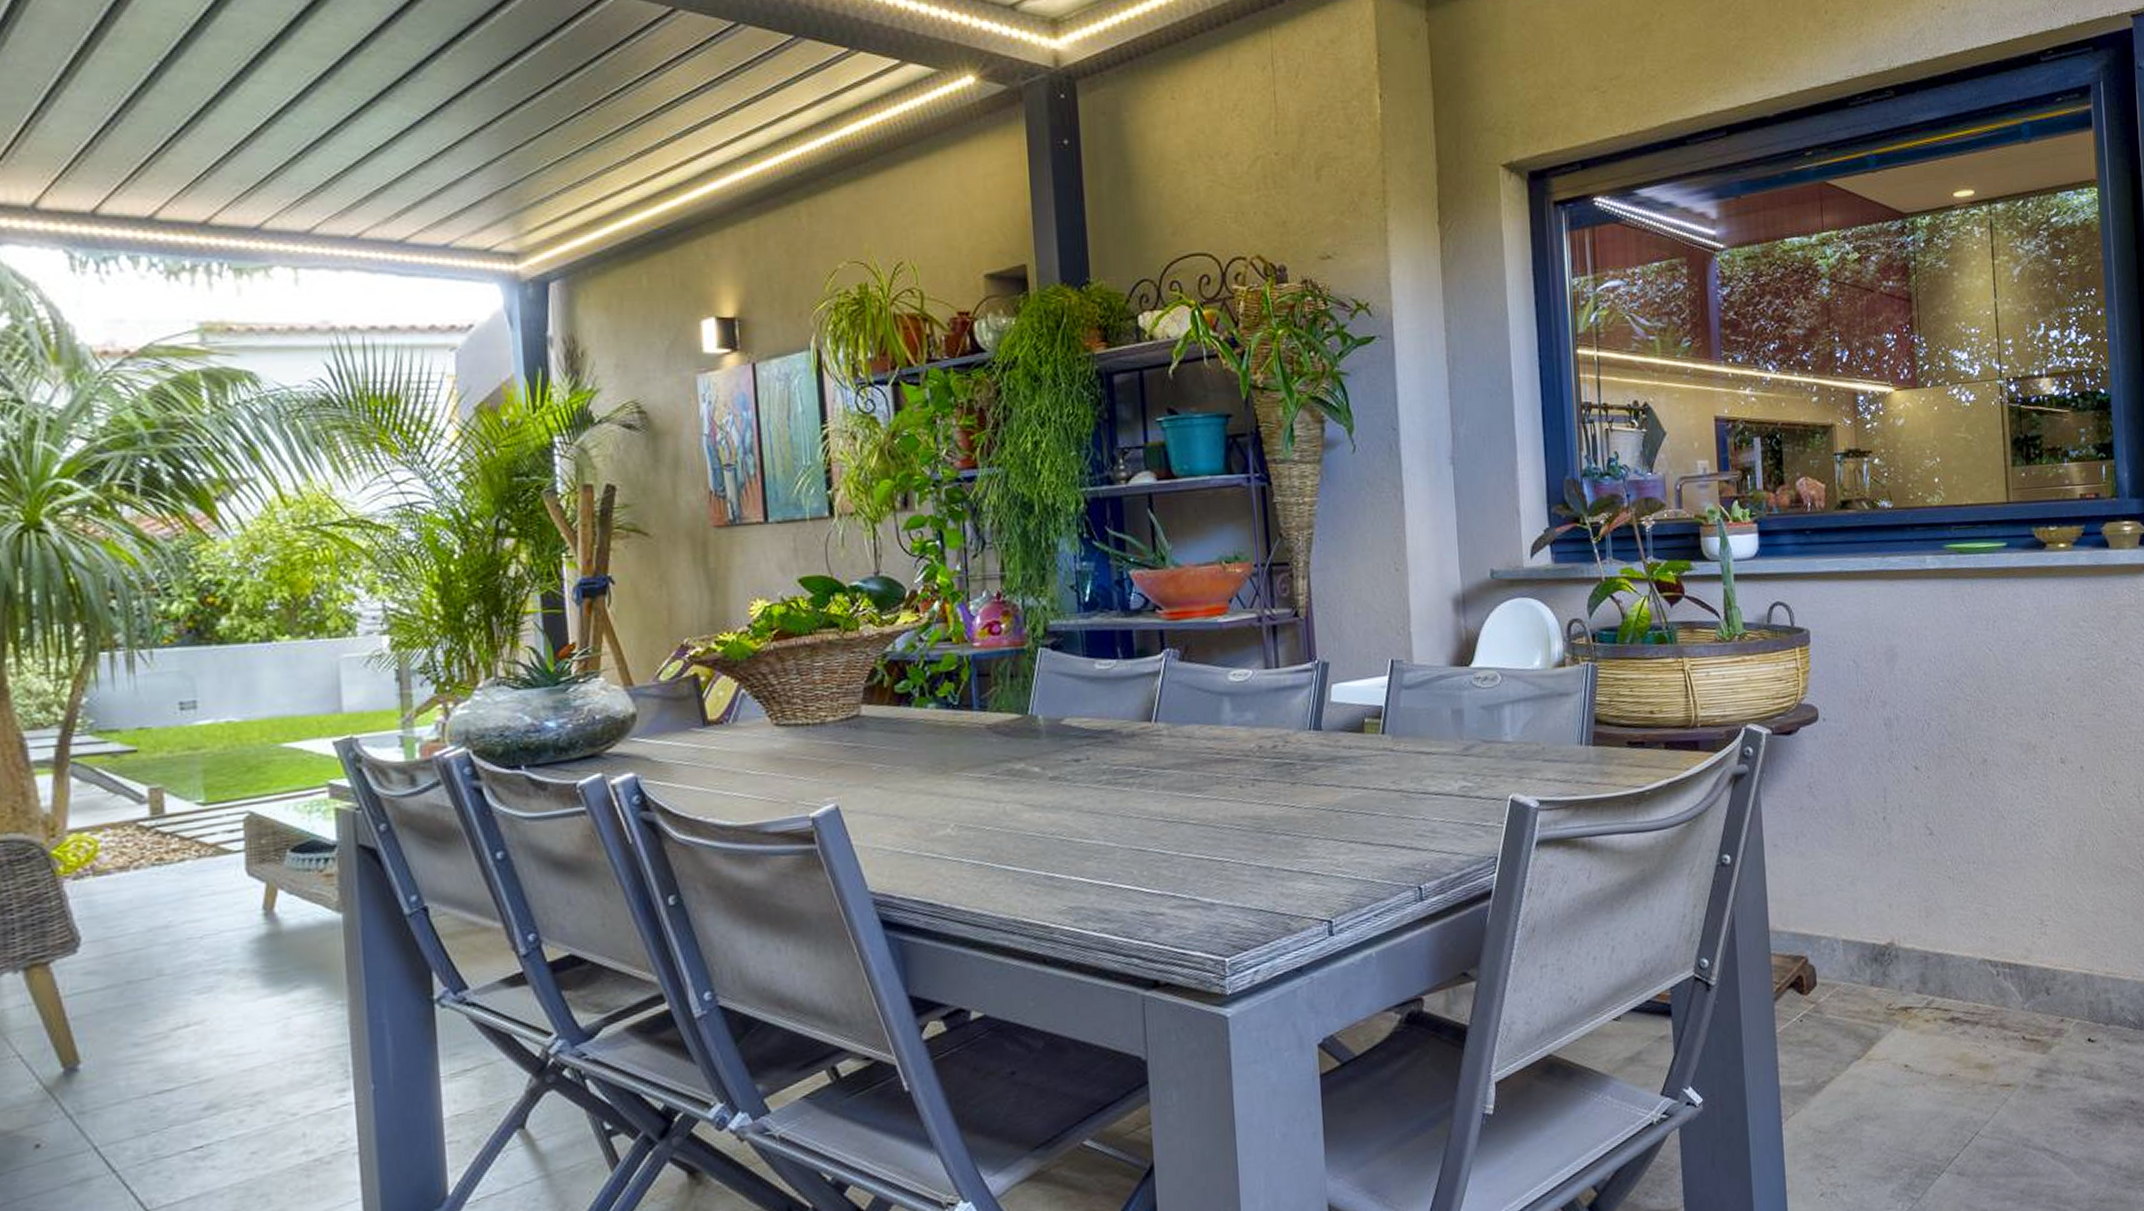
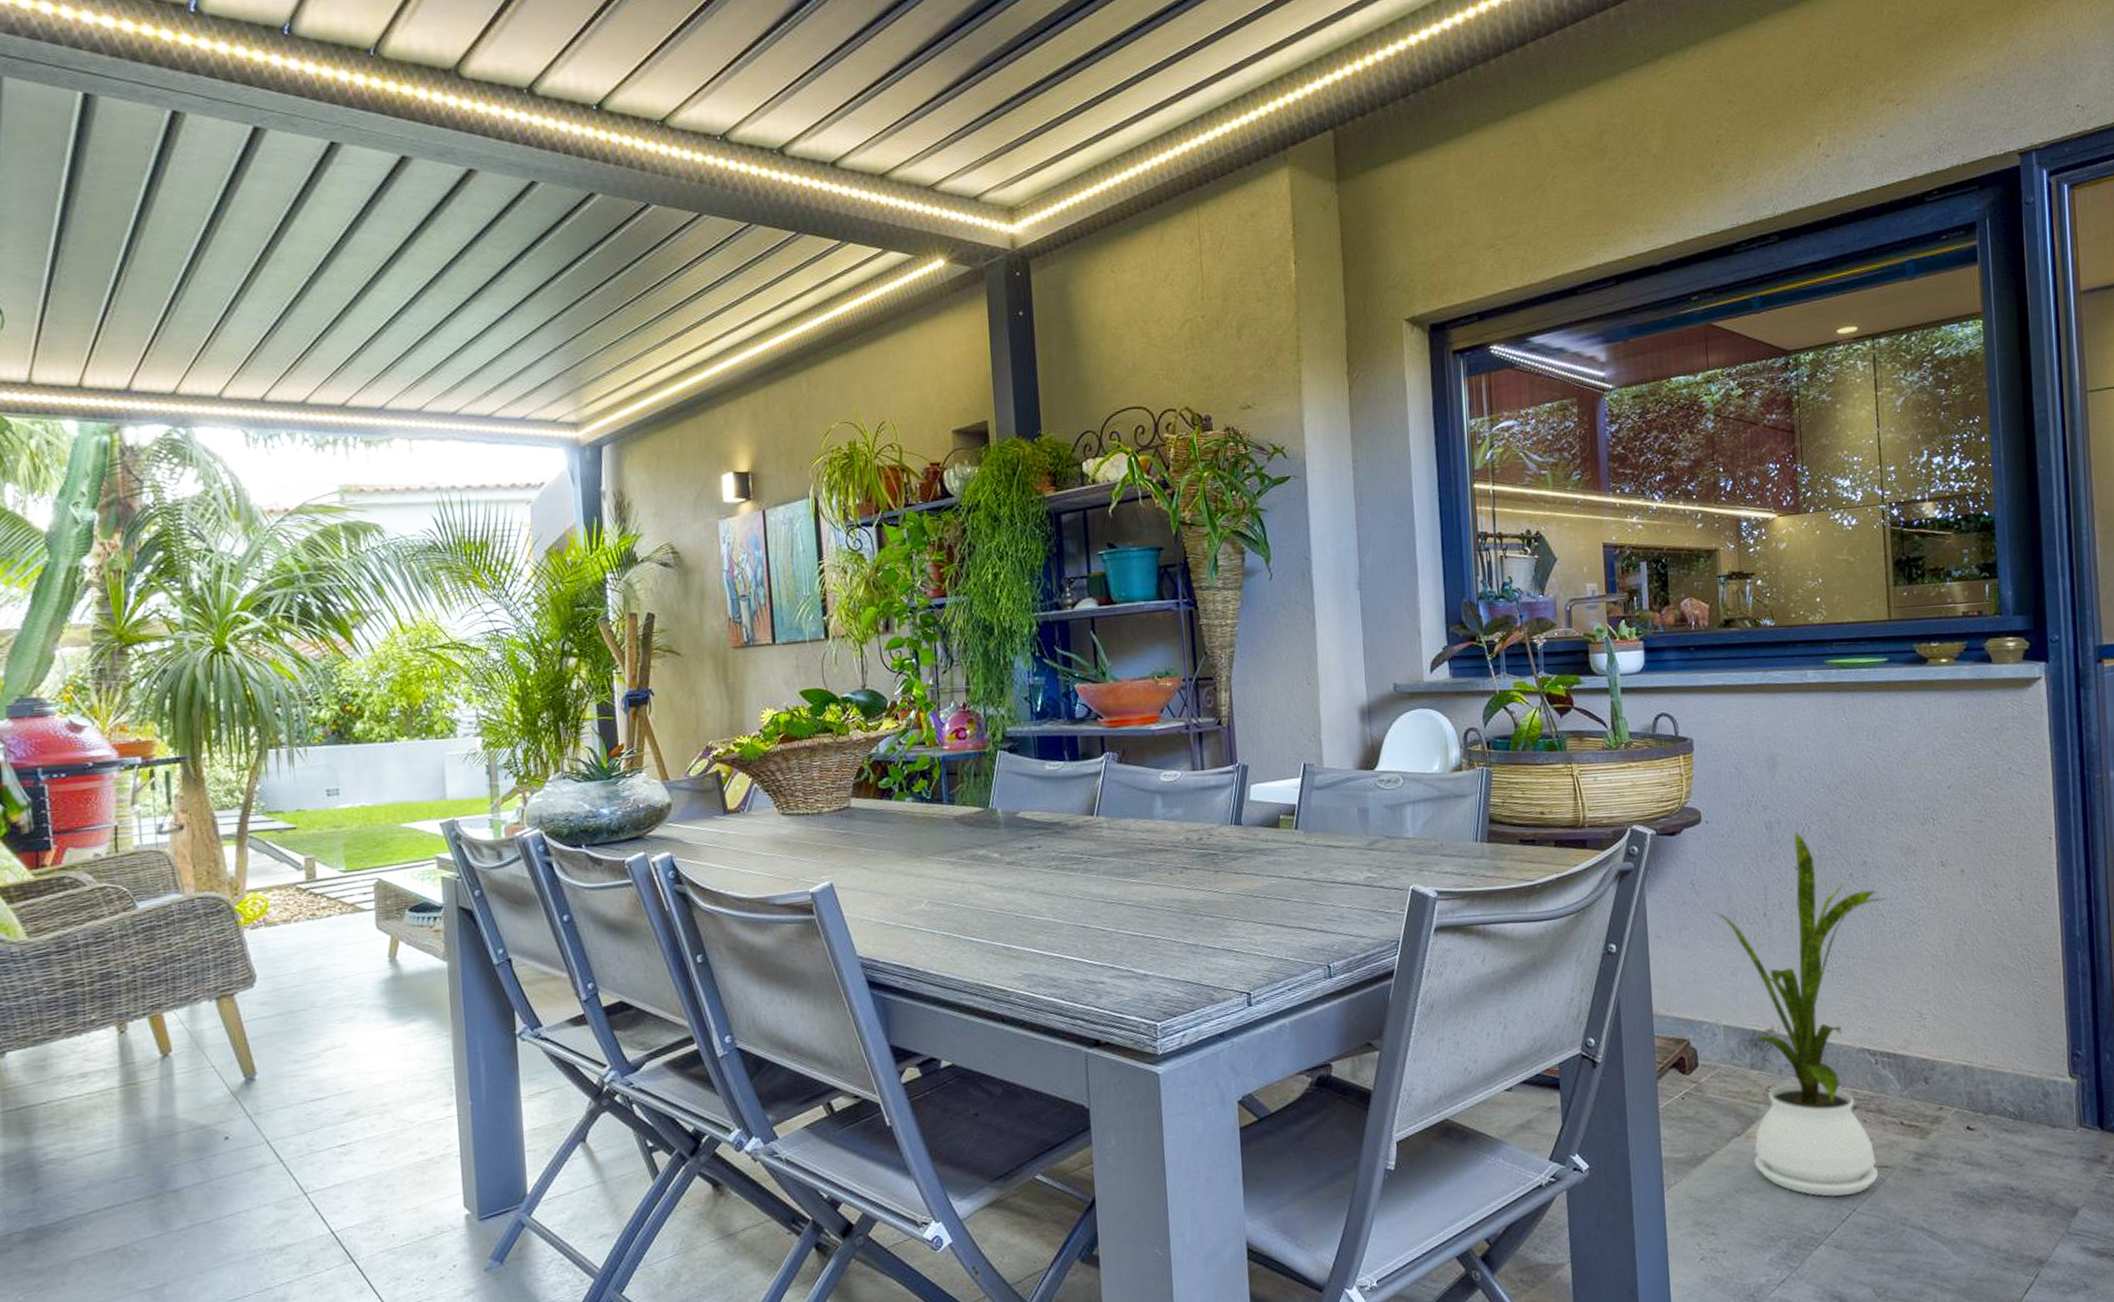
house plant: none [1832,729,2006,1121] -> present [1714,832,1886,1197]

